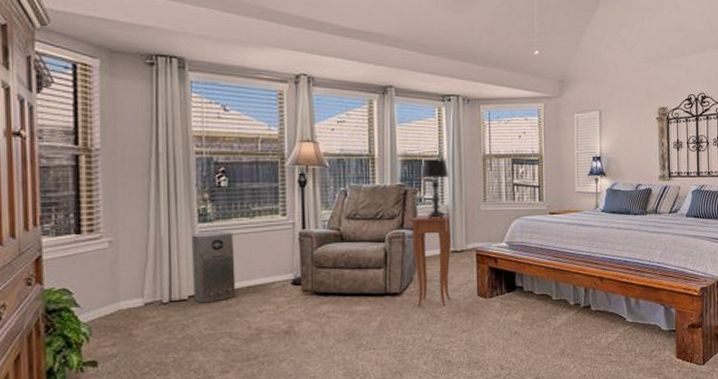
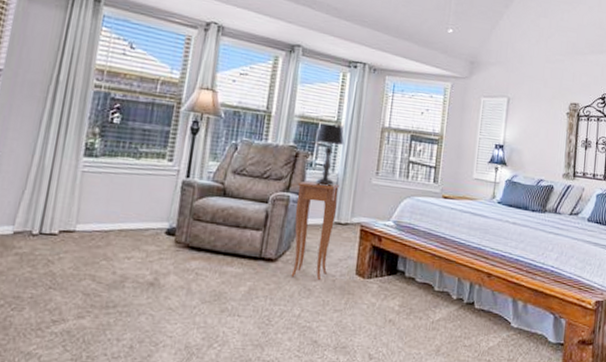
air purifier: present [191,231,236,303] -> none [64,166,116,241]

